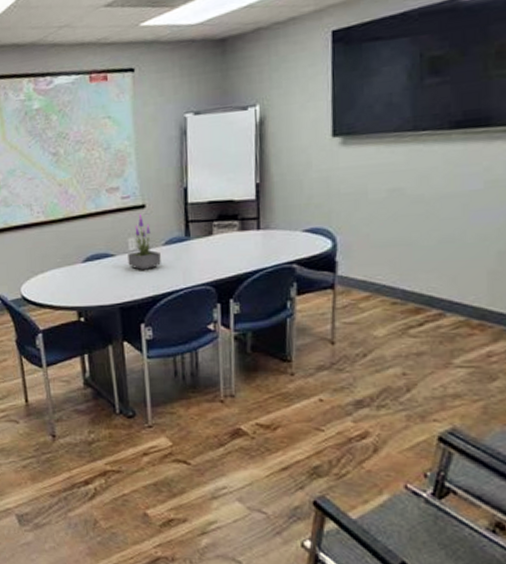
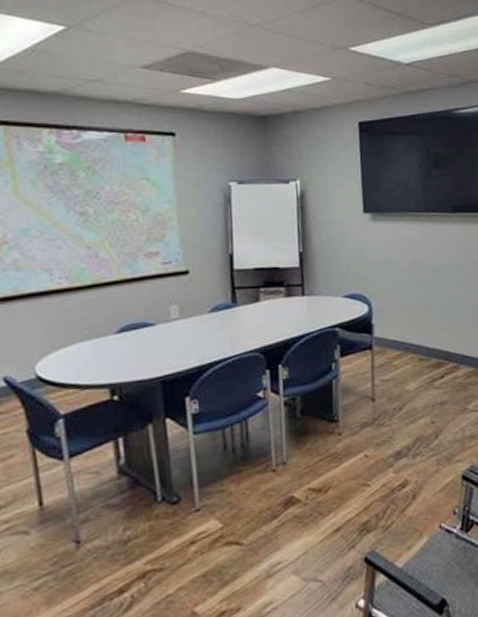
potted plant: present [128,214,161,270] -> none [170,280,207,339]

